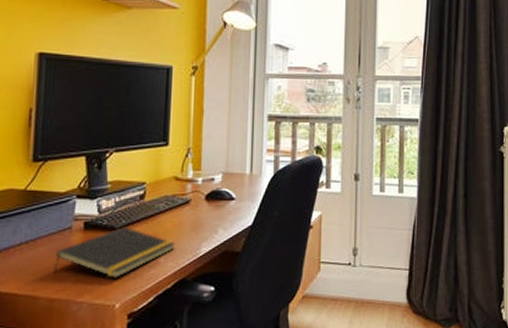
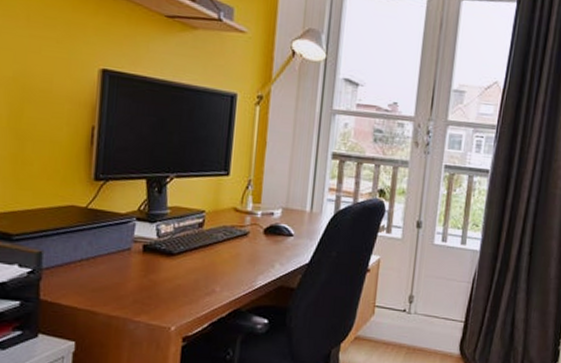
notepad: present [54,225,176,278] -> none [113,251,232,302]

